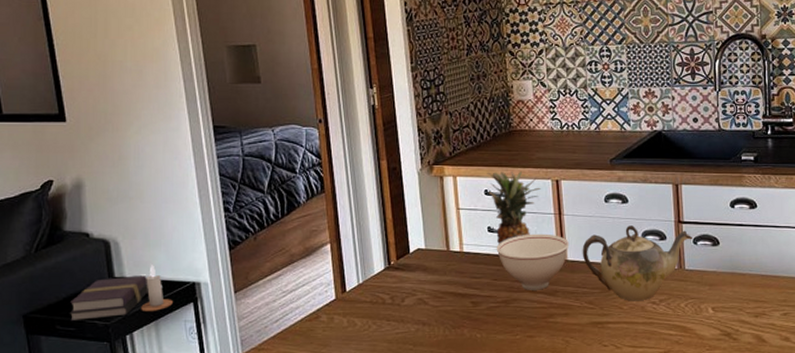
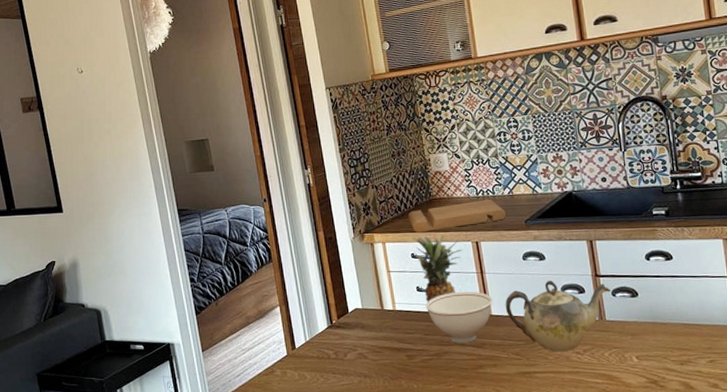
book: present [69,275,148,322] -> none [72,338,133,379]
candle: present [140,265,173,311] -> none [127,329,153,369]
cutting board: none [483,134,591,168] -> present [407,199,507,234]

